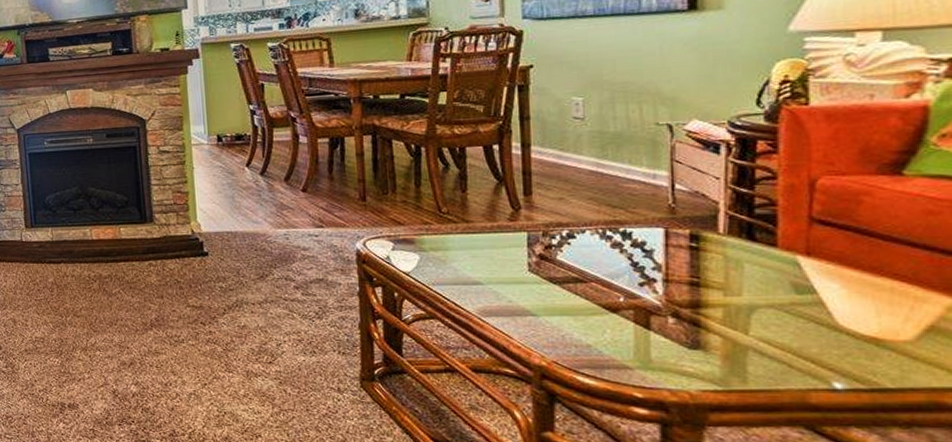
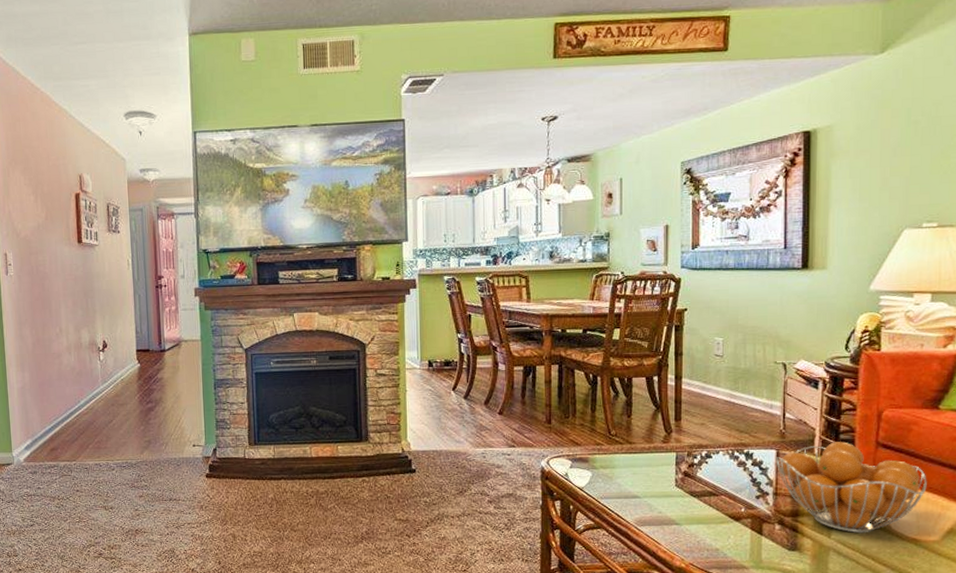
fruit basket: none [664,217,890,330] -> present [776,442,927,534]

